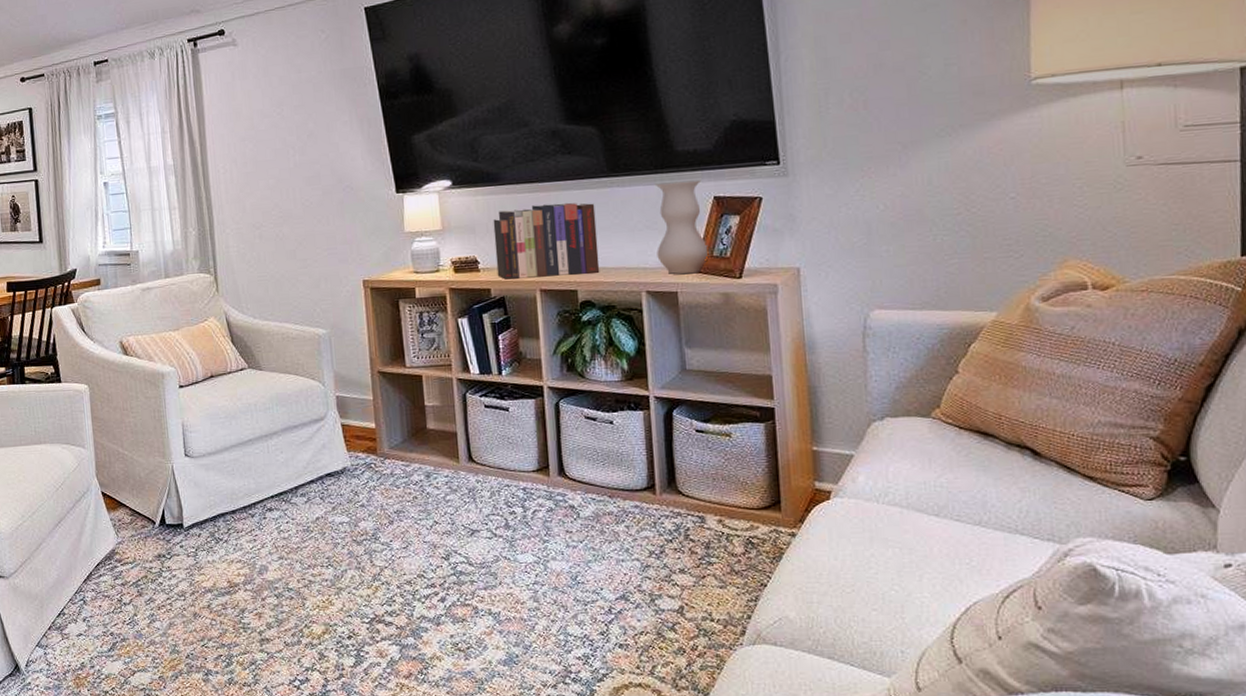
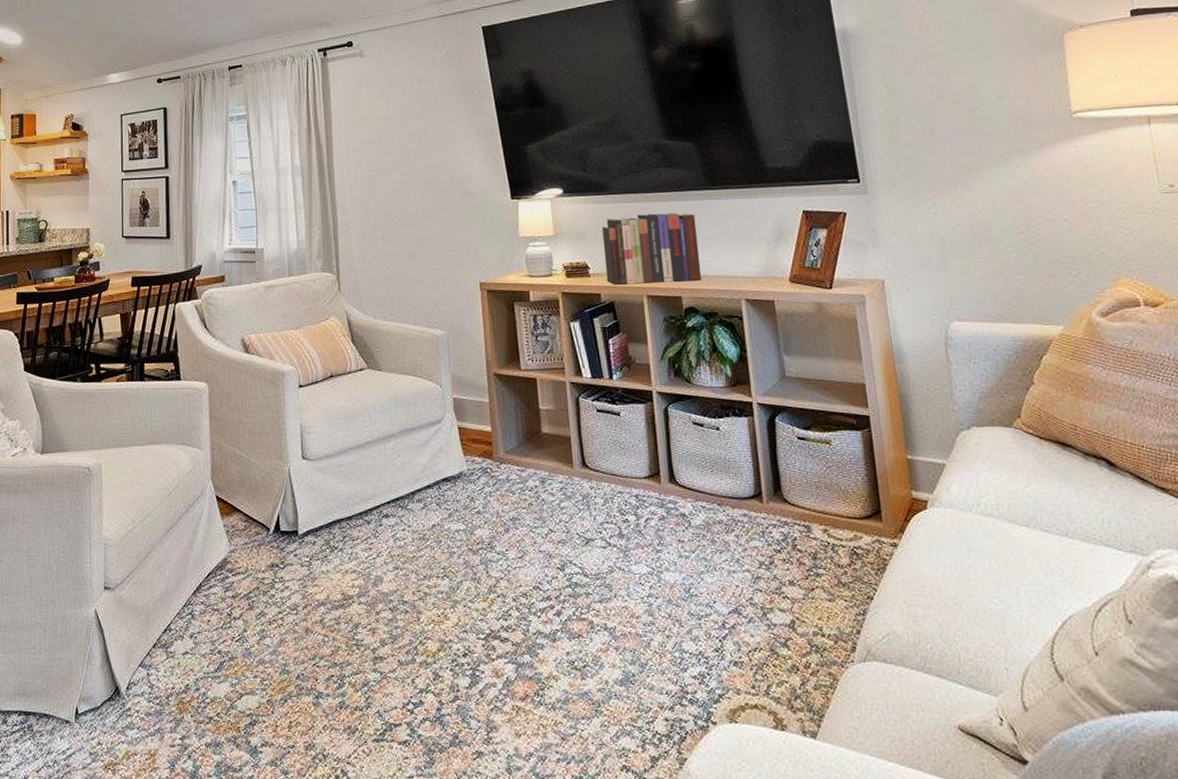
vase: present [656,180,710,275] -> none [750,195,802,284]

